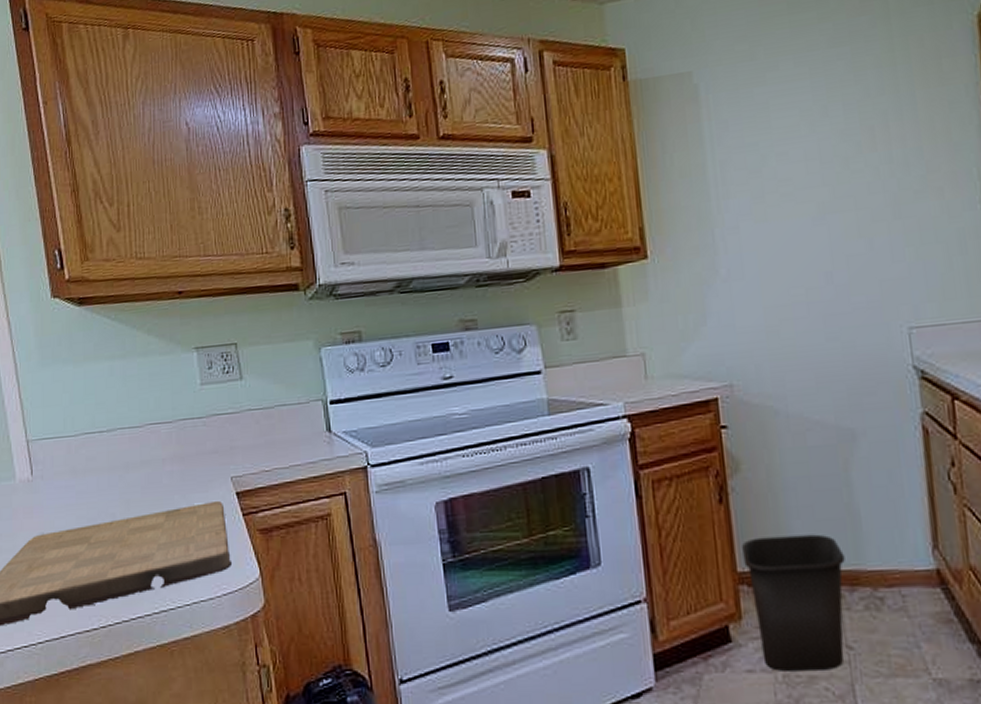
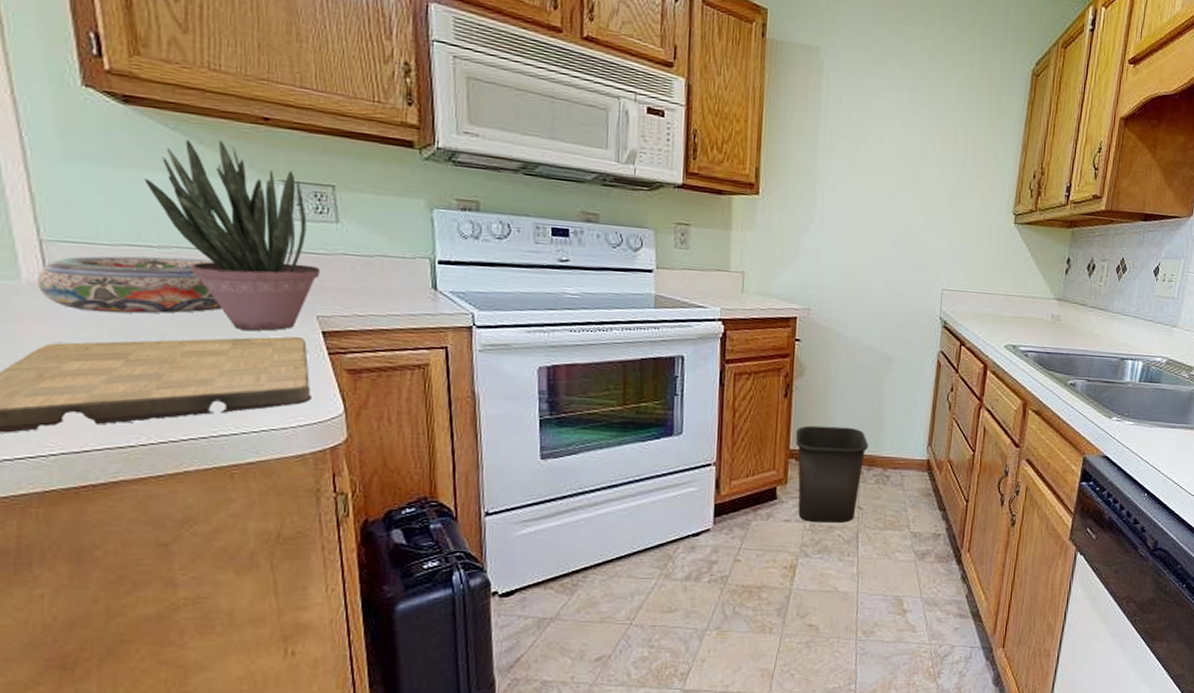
bowl: none [26,436,156,501] -> present [37,256,221,314]
potted plant: none [95,321,231,501] -> present [145,140,320,331]

